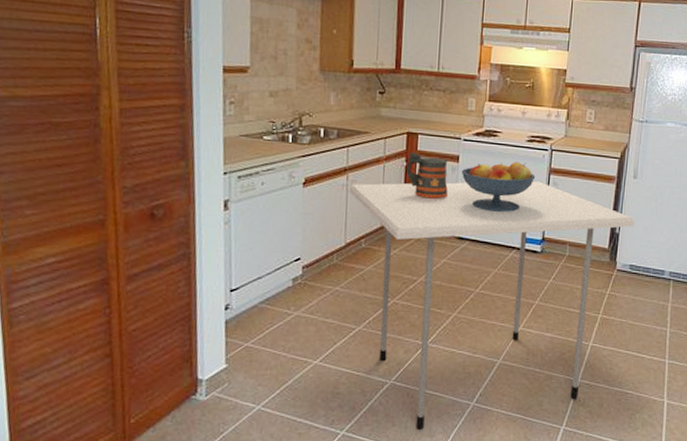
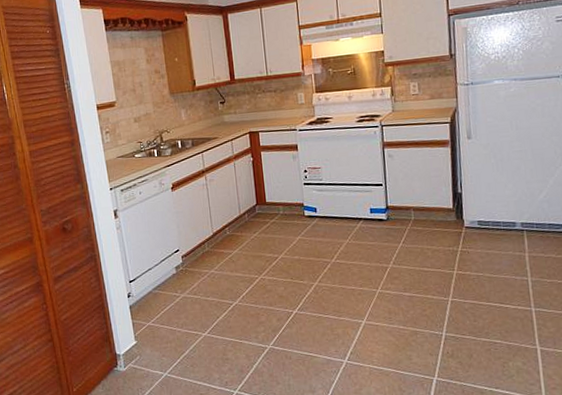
dining table: present [348,181,635,431] -> none [208,156,477,388]
beer stein: present [405,153,448,199] -> none [253,148,293,186]
fruit bowl: present [461,162,536,212] -> none [301,141,371,190]

